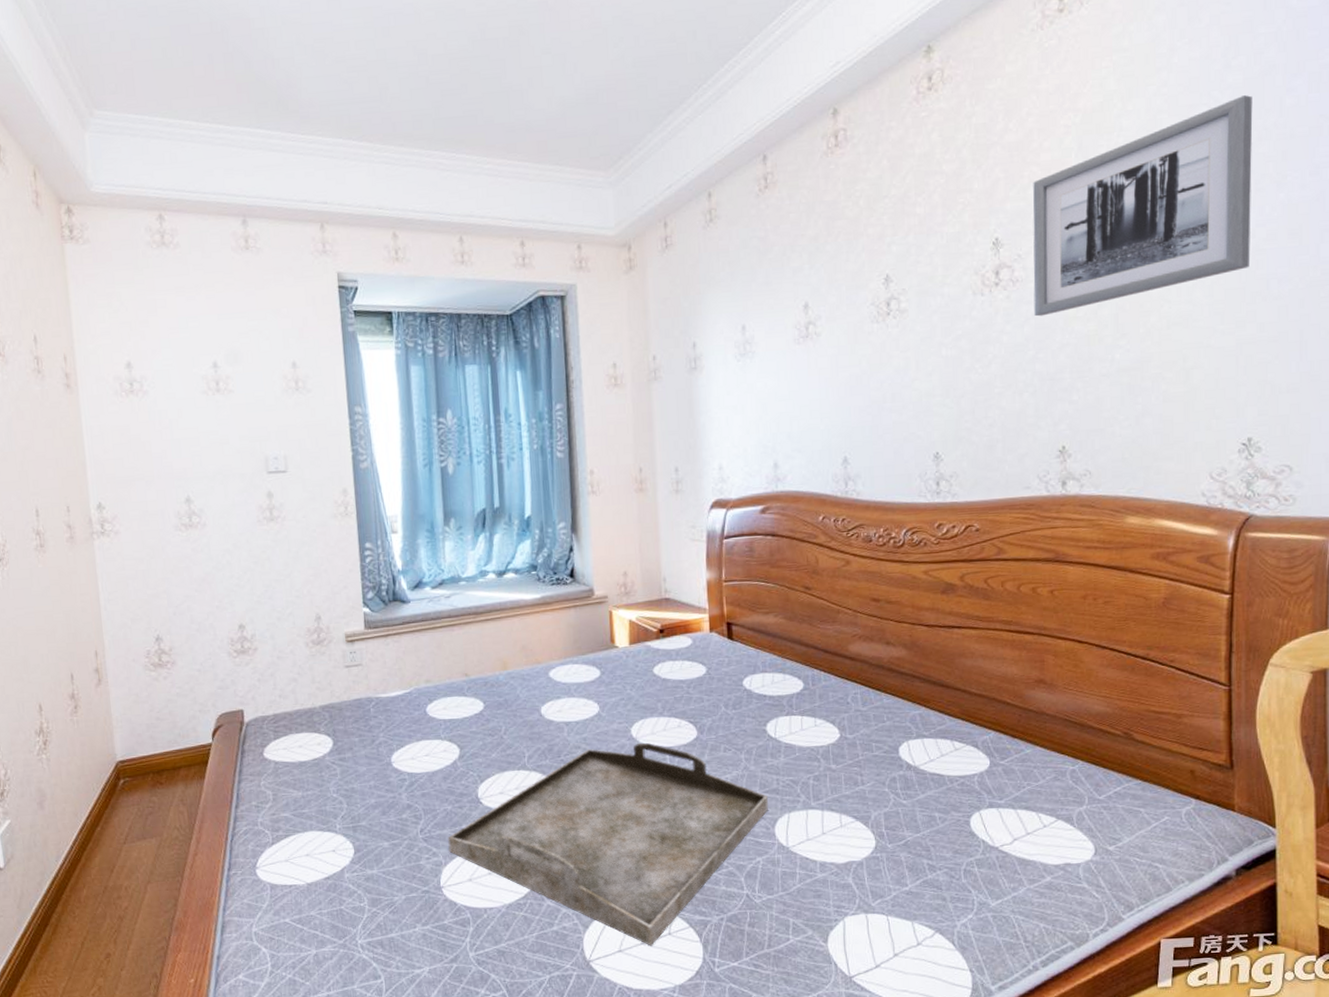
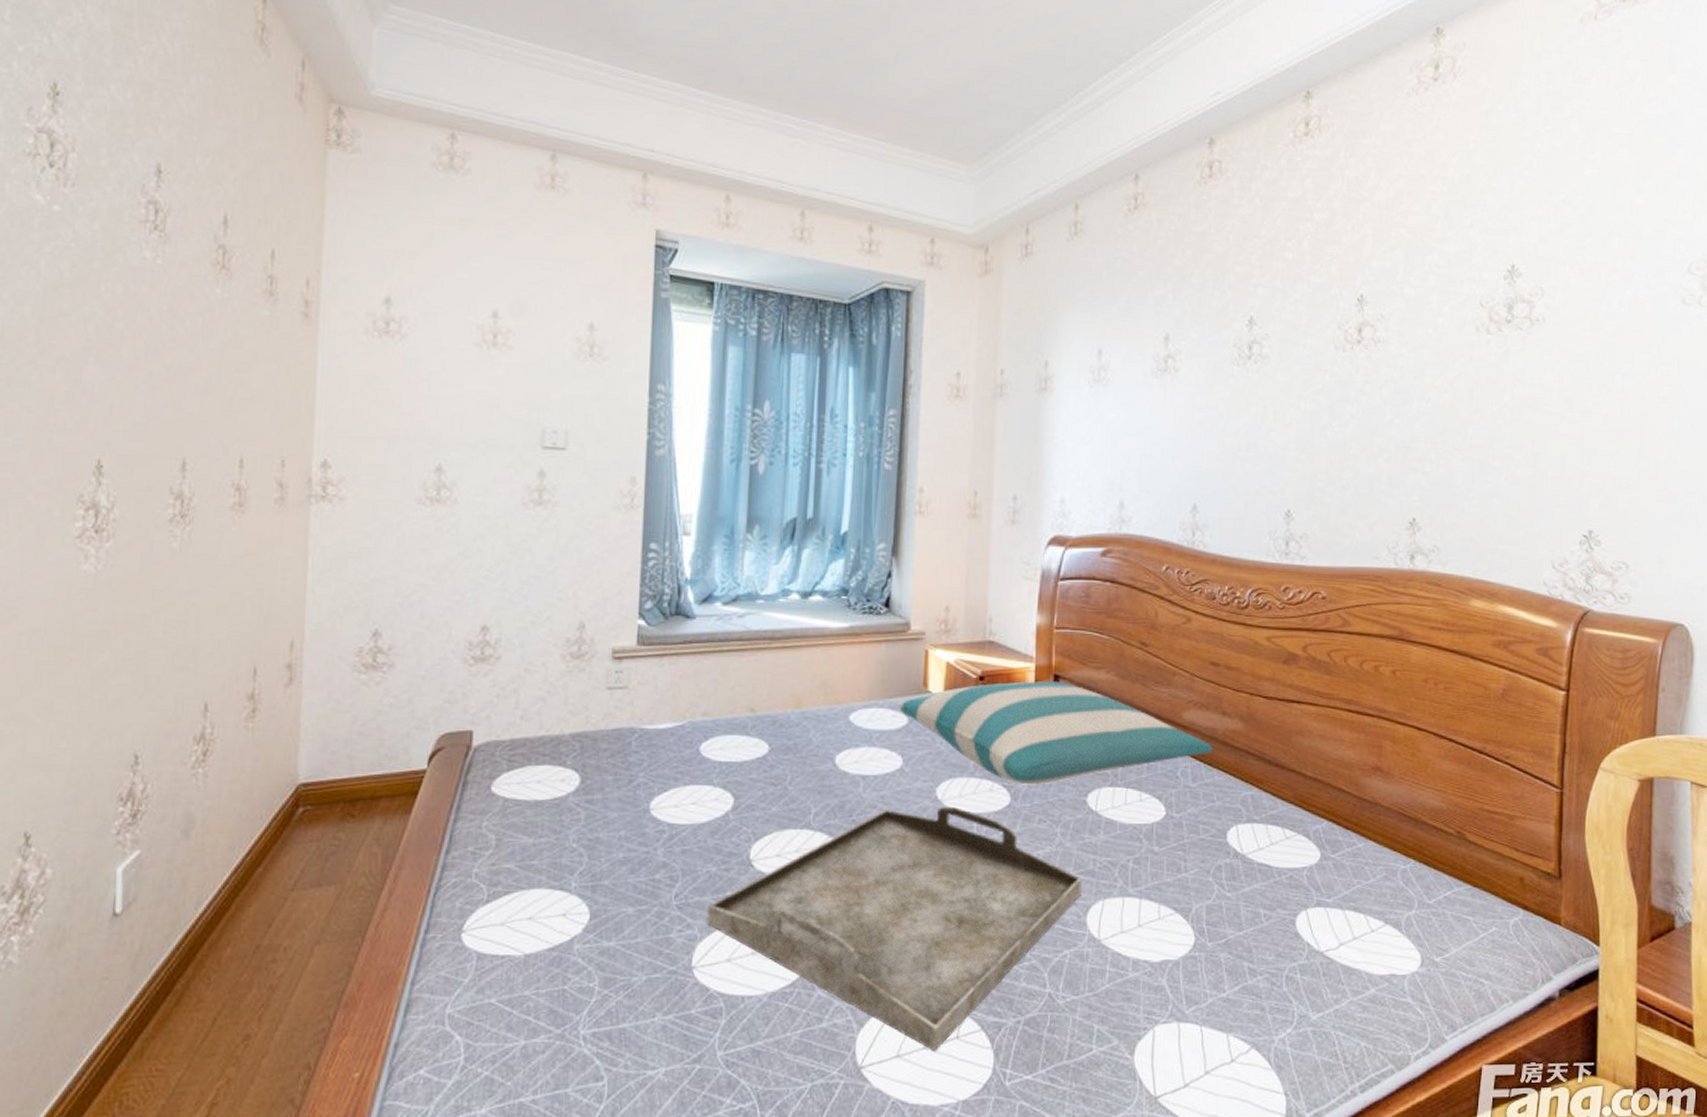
pillow: none [591,627,880,720] -> present [899,680,1213,785]
wall art: present [1033,95,1253,317] -> none [1393,190,1606,381]

